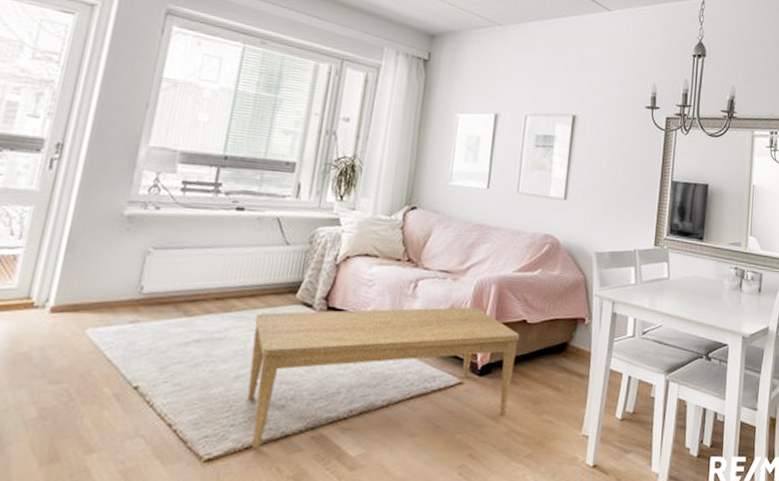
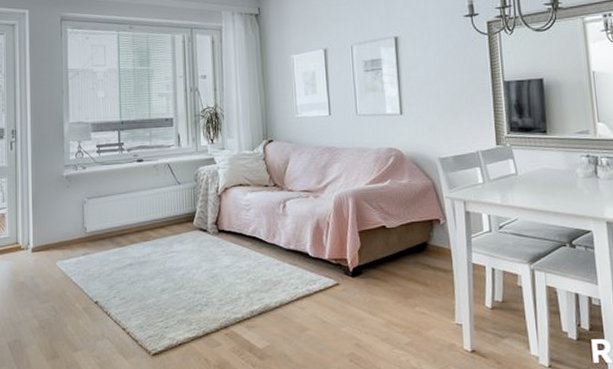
coffee table: present [247,307,519,449] -> none [167,219,382,345]

